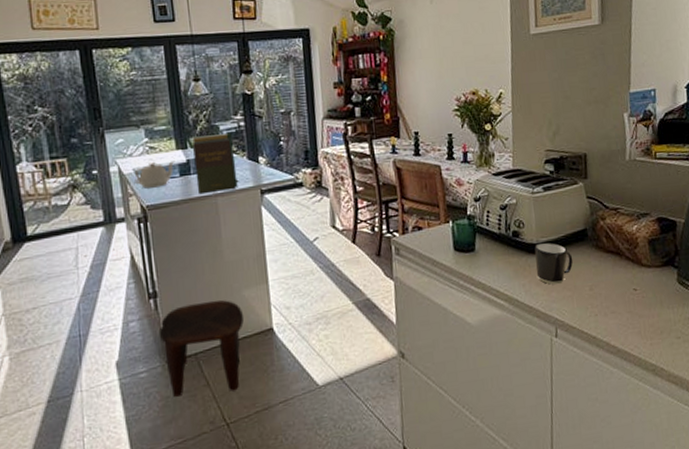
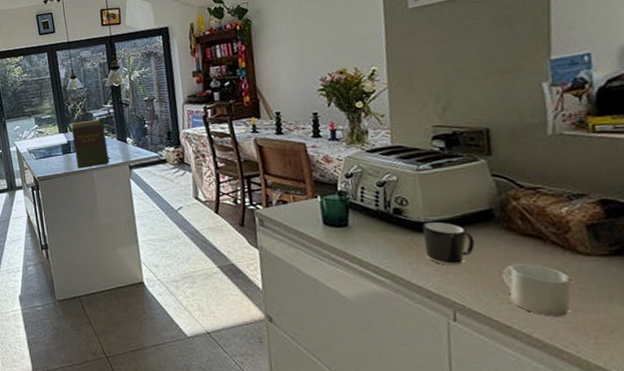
teapot: present [135,160,175,189] -> none [28,142,59,164]
stool: present [158,300,245,397] -> none [50,254,119,331]
cup: none [592,278,637,325] -> present [502,264,571,317]

